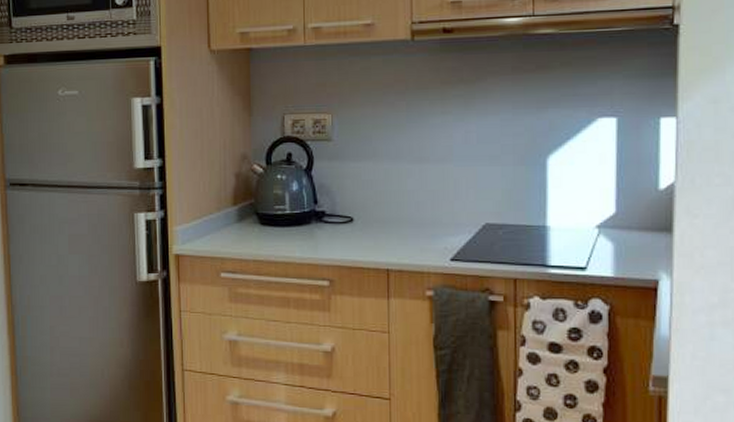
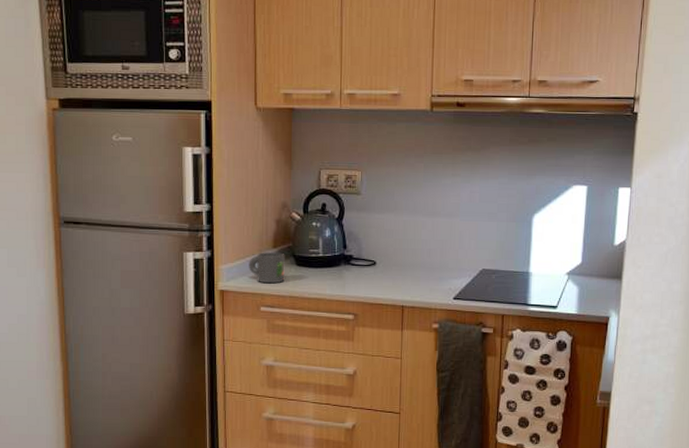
mug: none [206,210,247,246] -> present [249,252,285,284]

